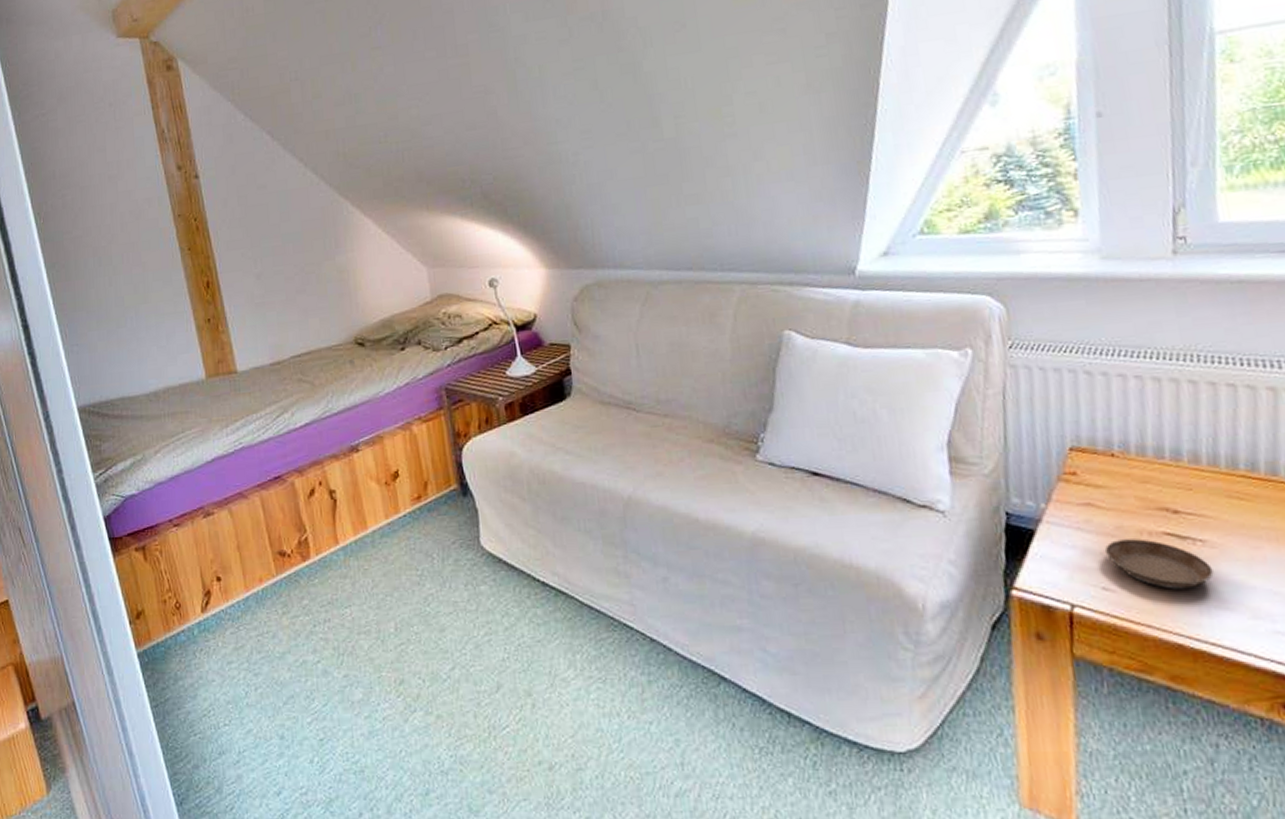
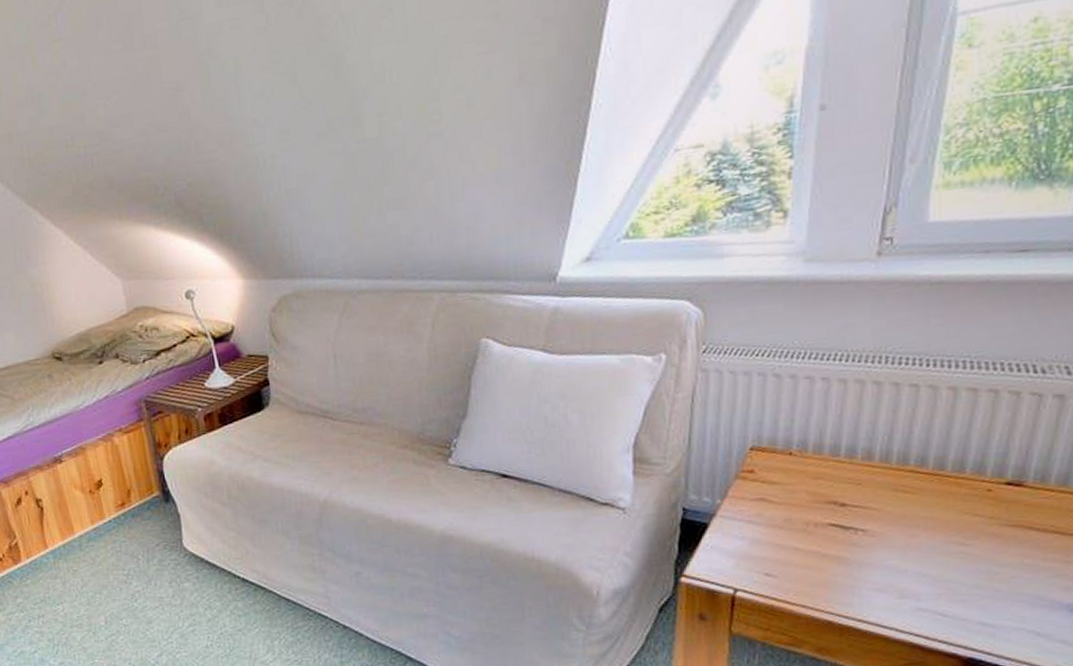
saucer: present [1104,539,1214,589] -> none [771,529,870,574]

